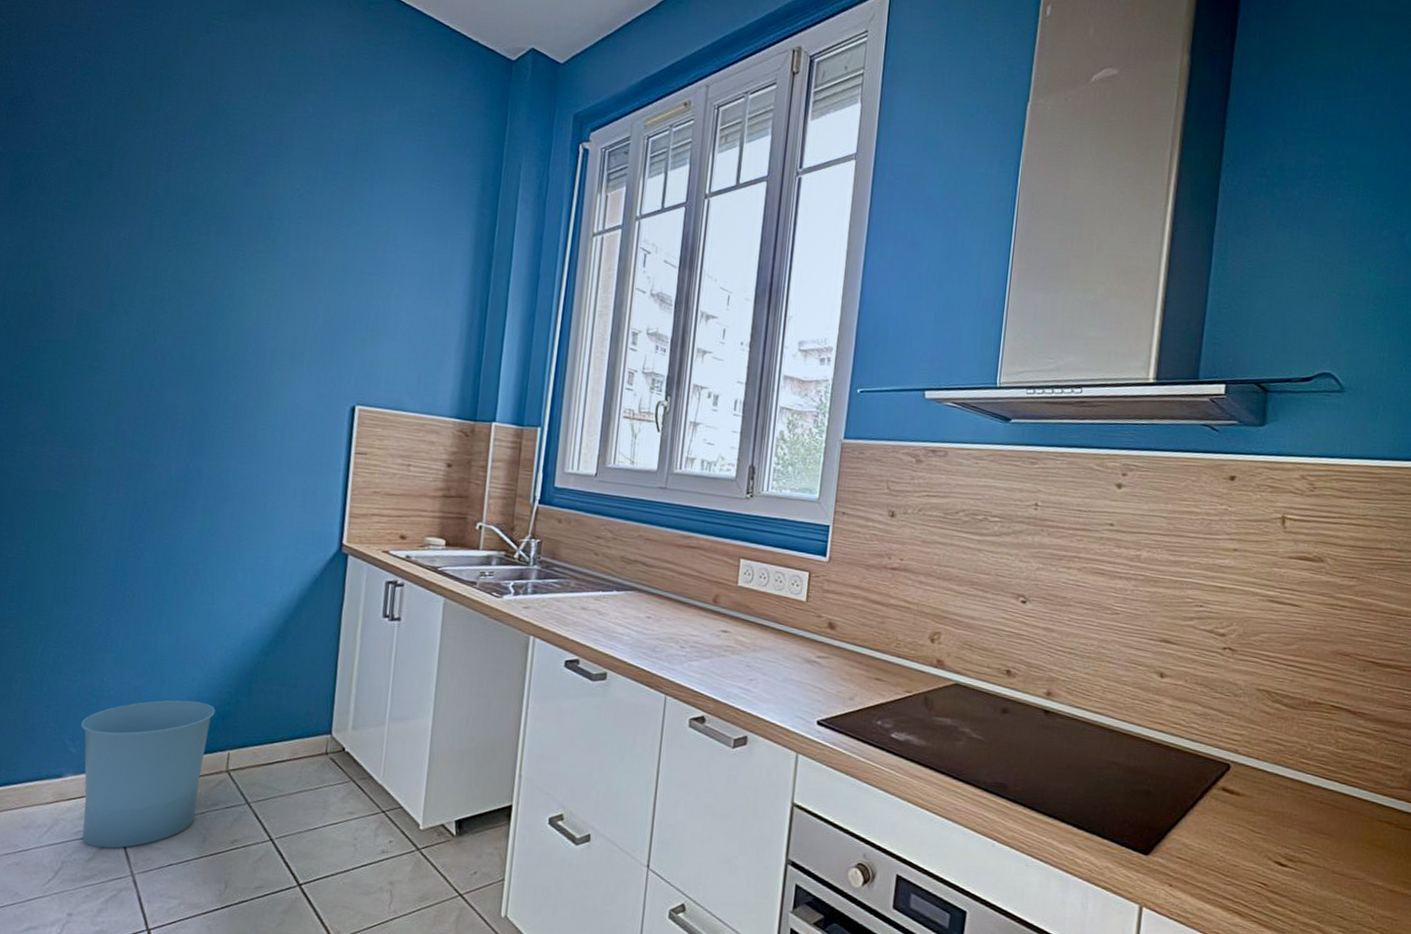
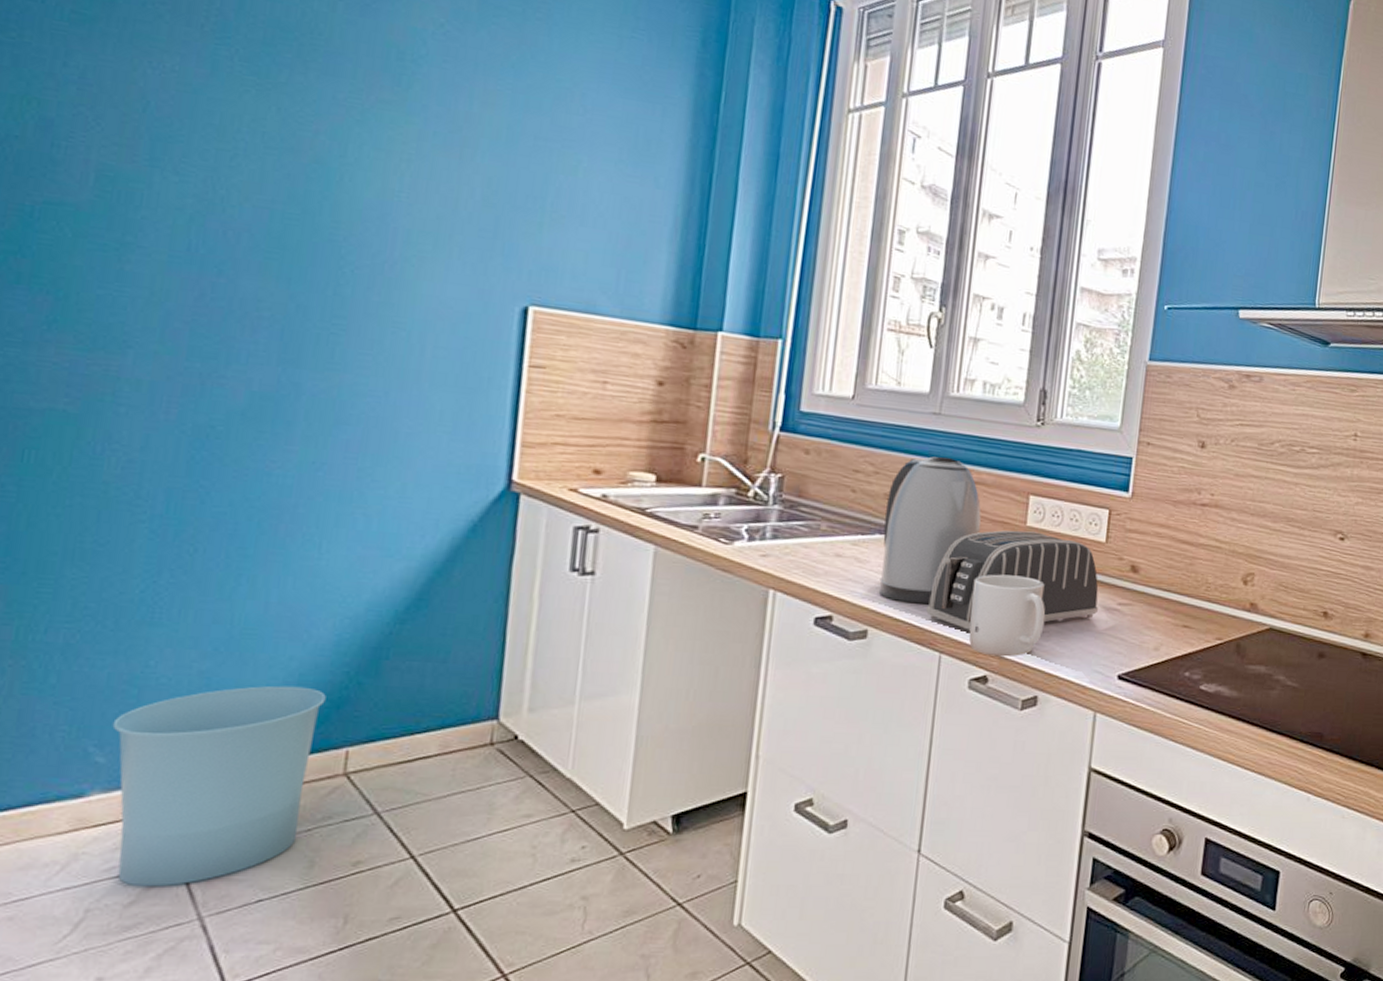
kettle: none [616,525,700,652] -> present [879,456,982,604]
toaster: none [654,589,800,676] -> present [926,530,1099,631]
mug: none [689,627,754,701] -> present [968,574,1046,657]

